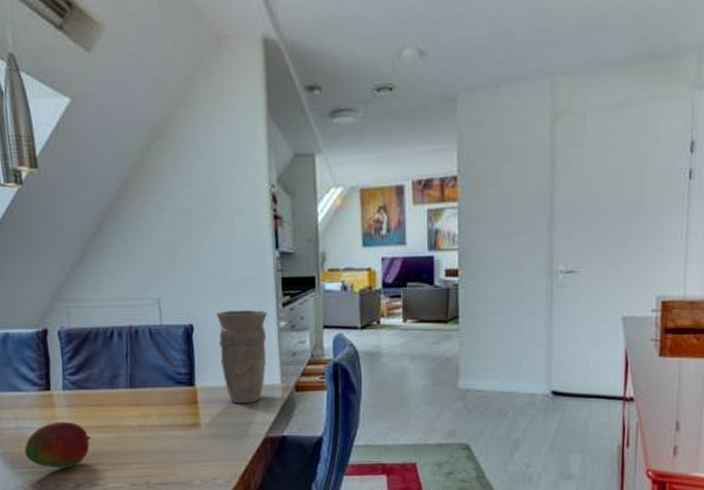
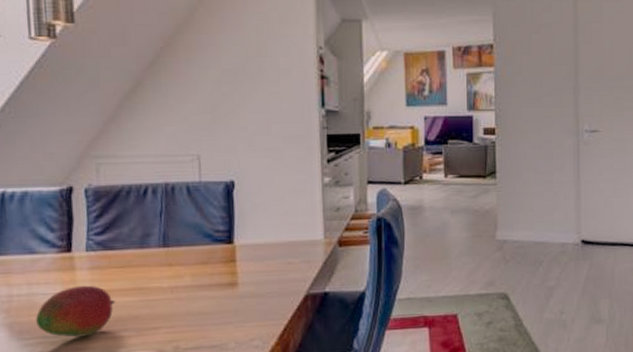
vase: present [215,310,268,404] -> none [258,166,312,261]

